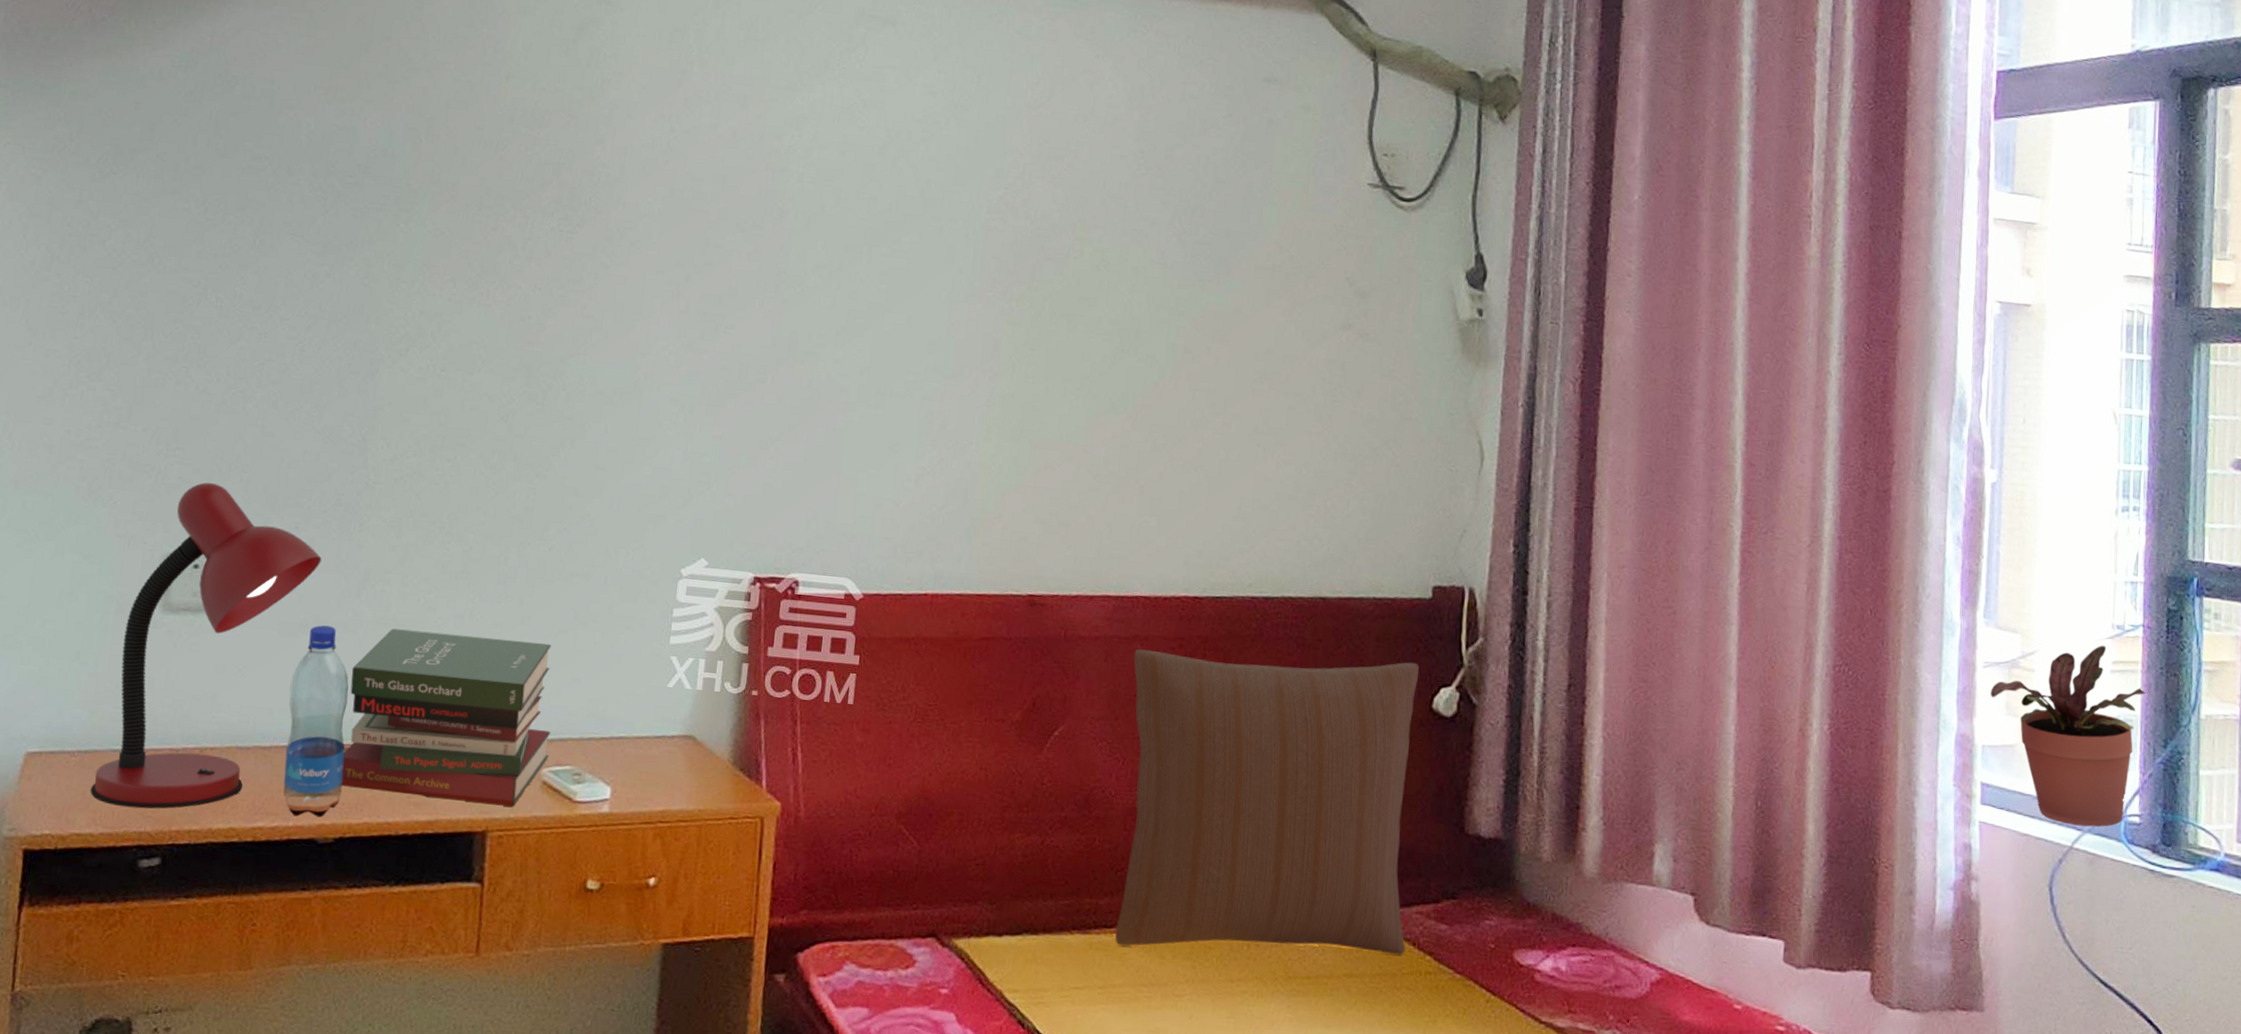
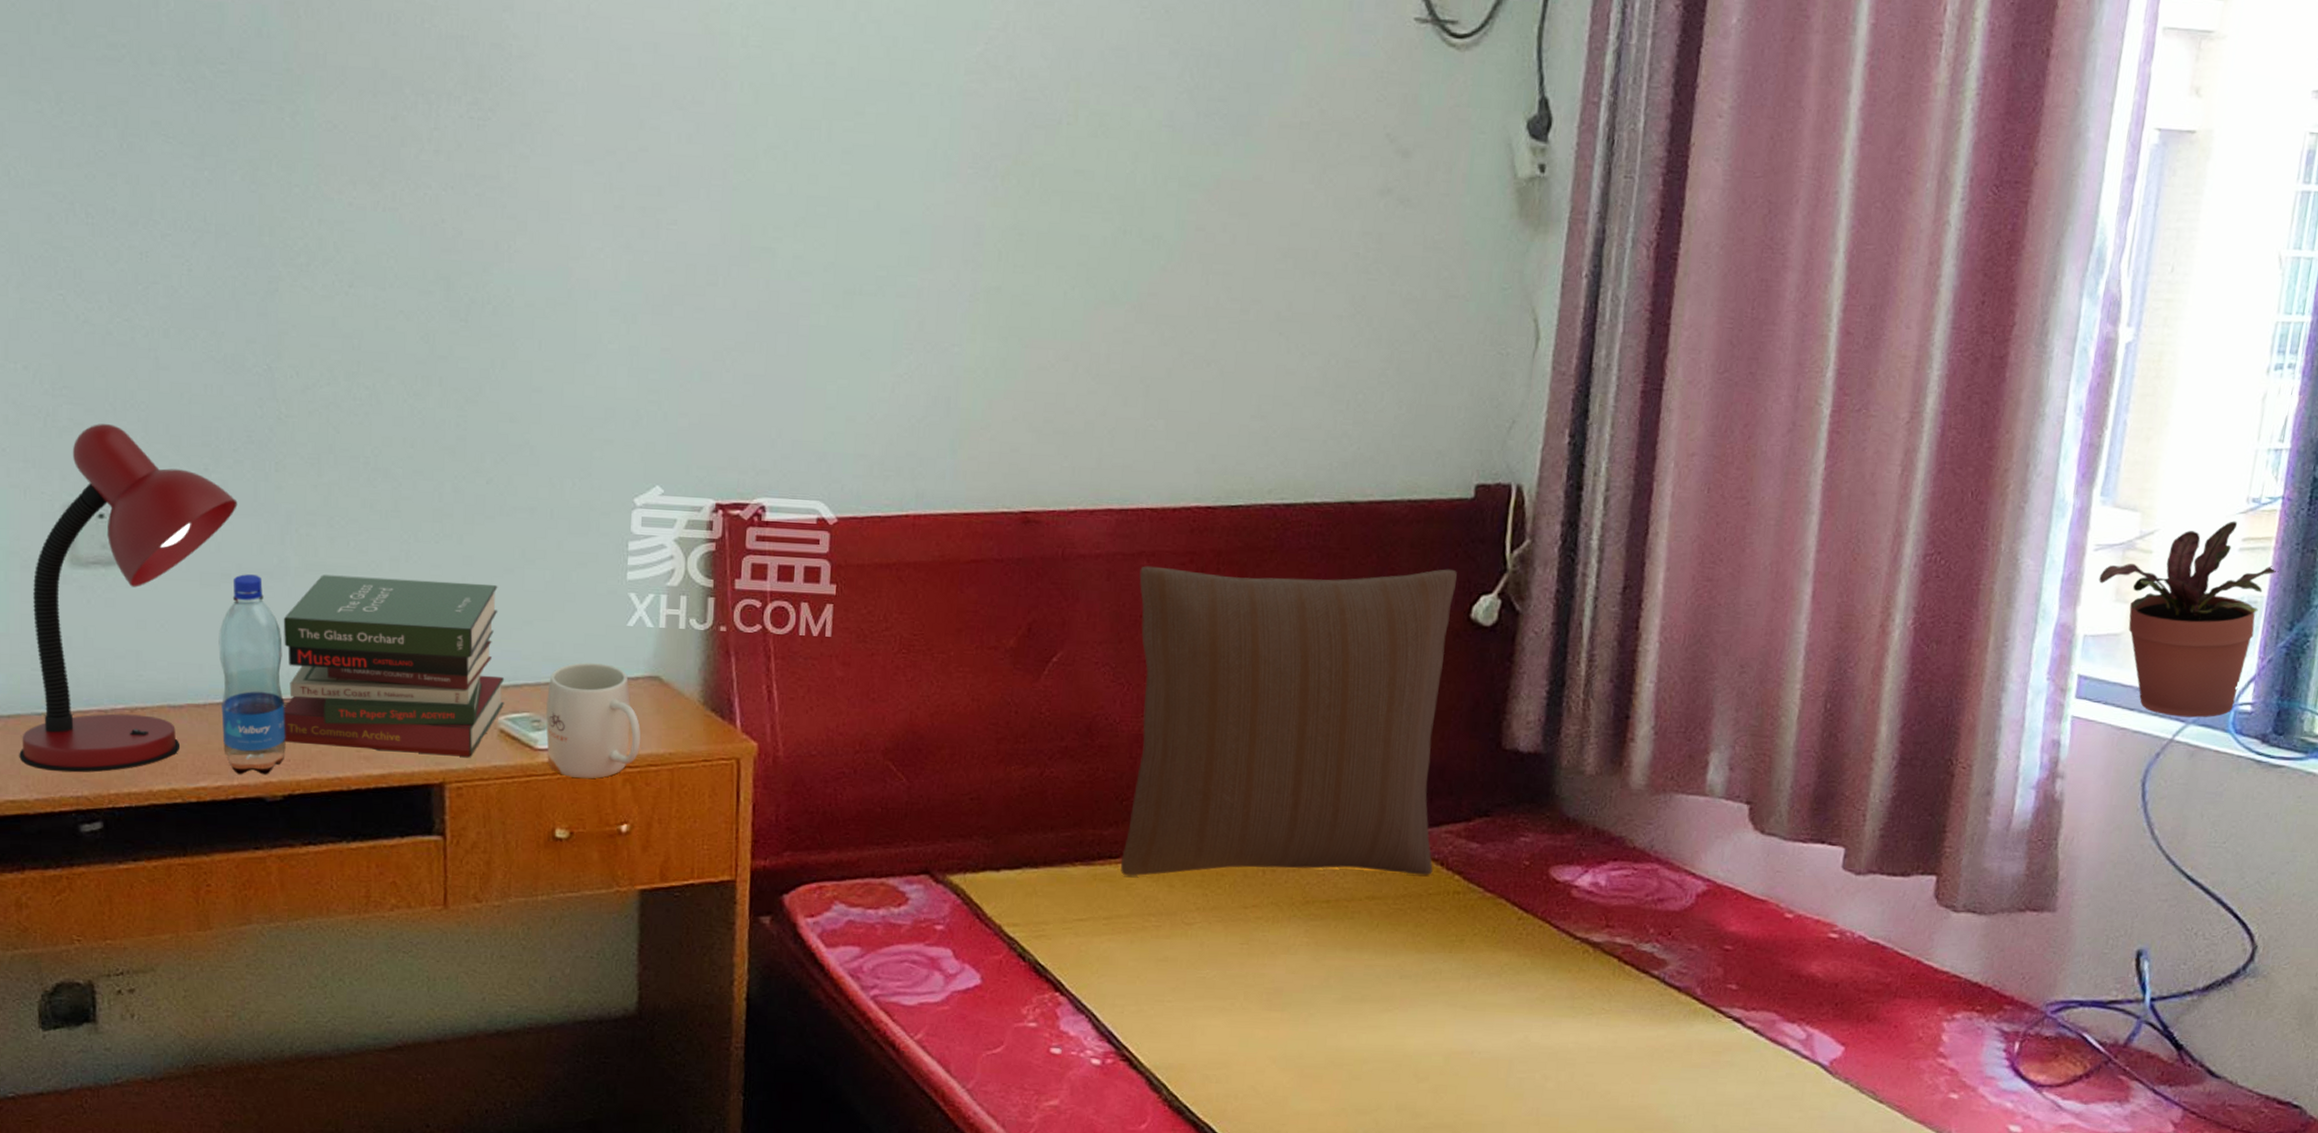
mug: none [585,720,674,832] -> present [546,662,642,779]

